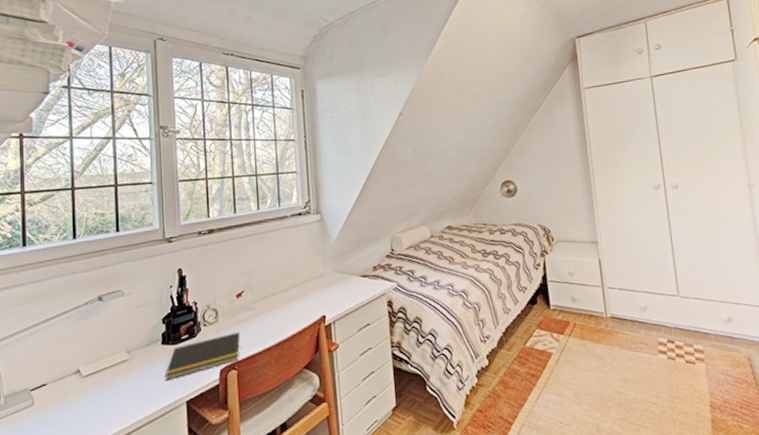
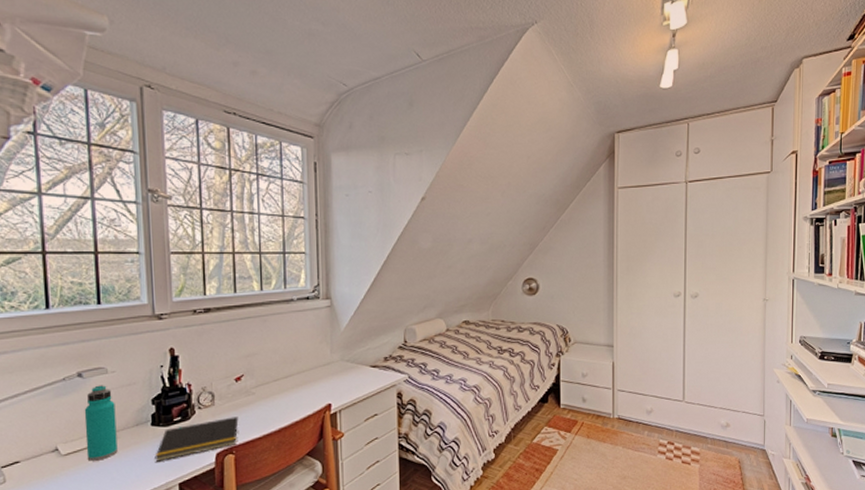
water bottle: none [103,307,132,382] -> present [84,385,118,461]

